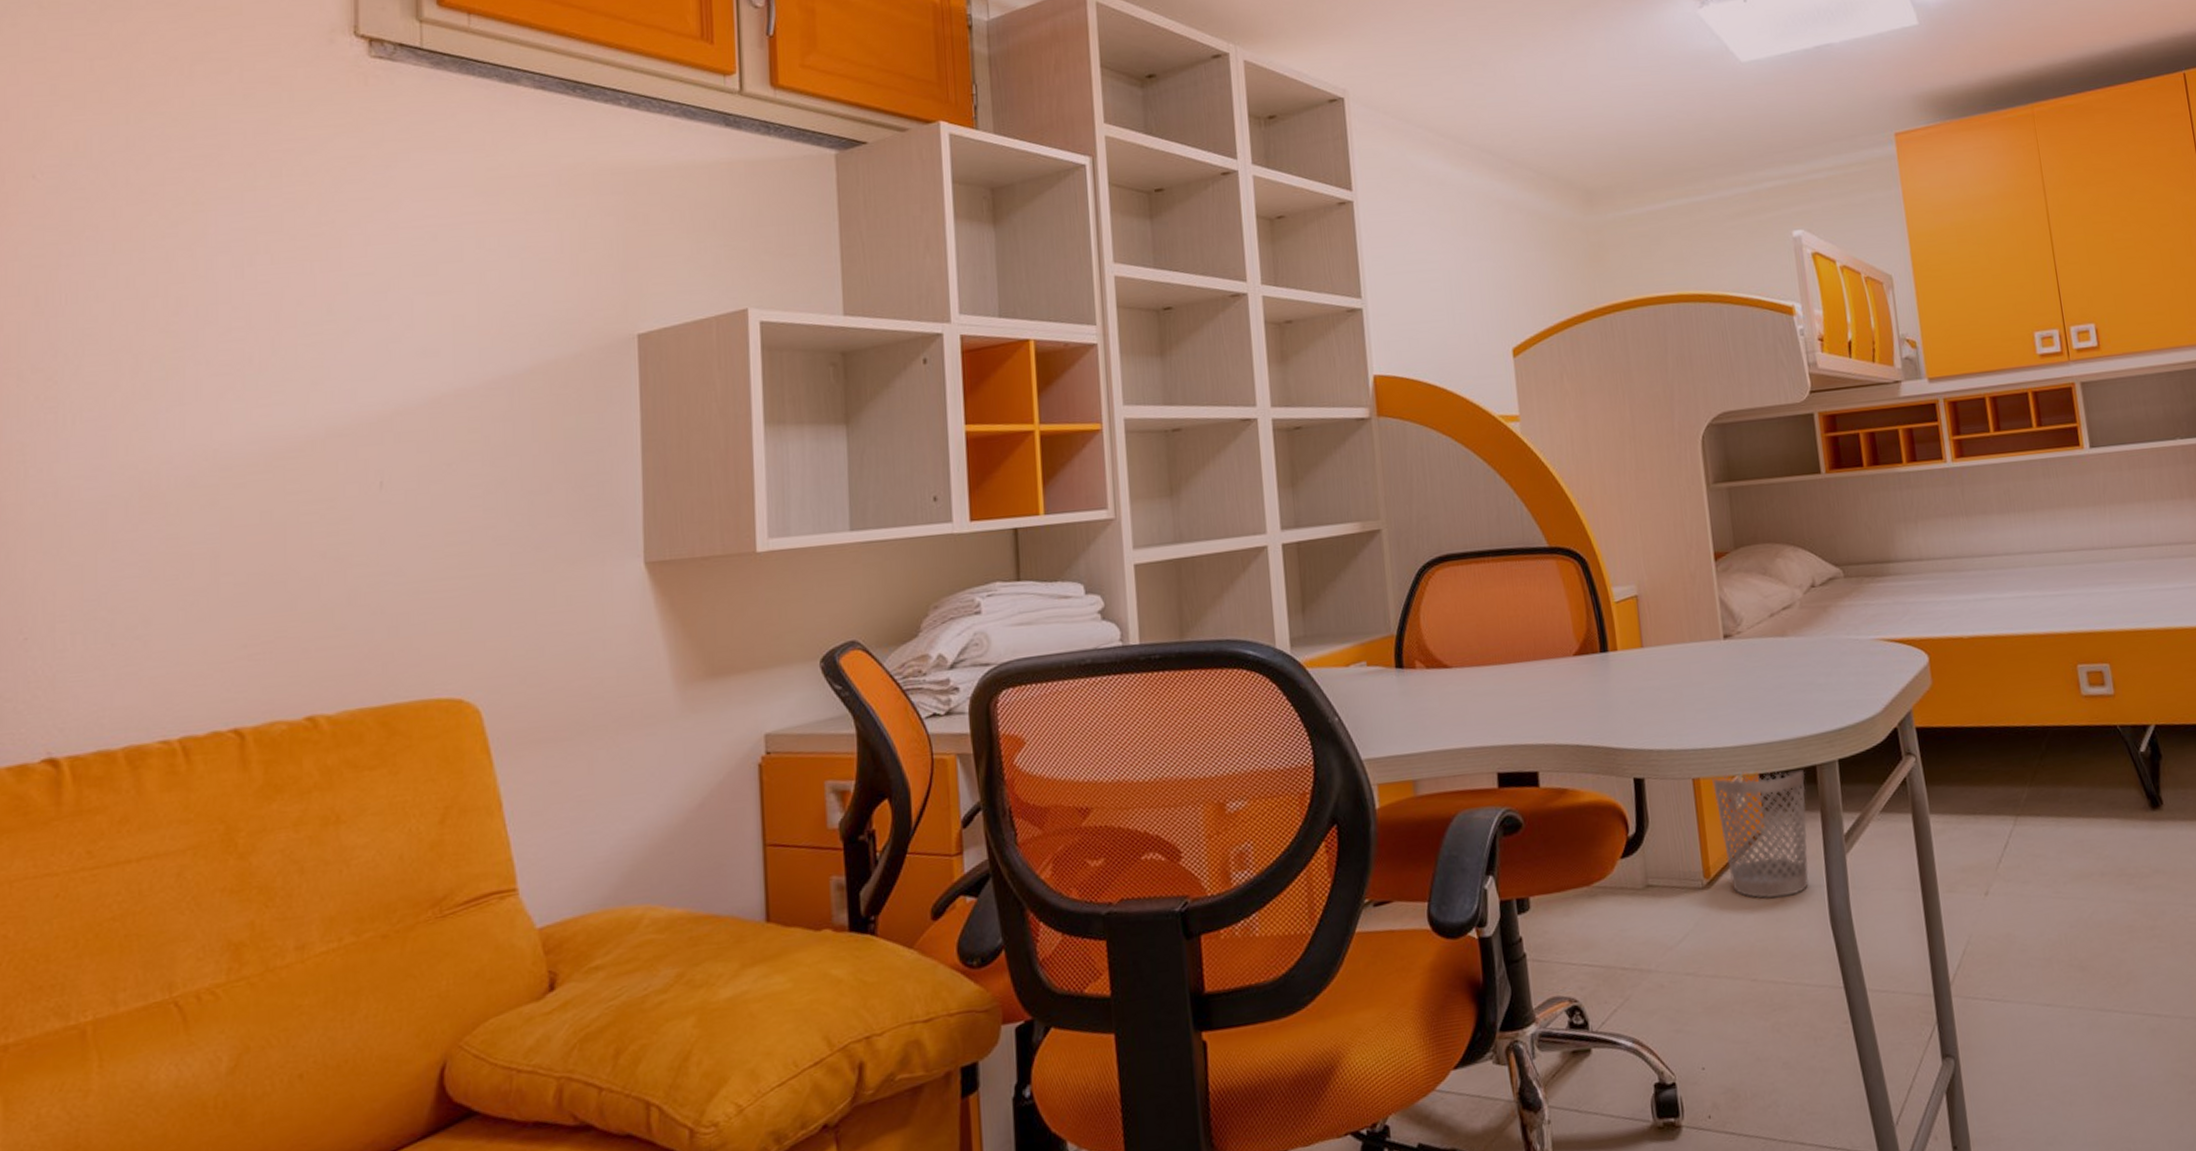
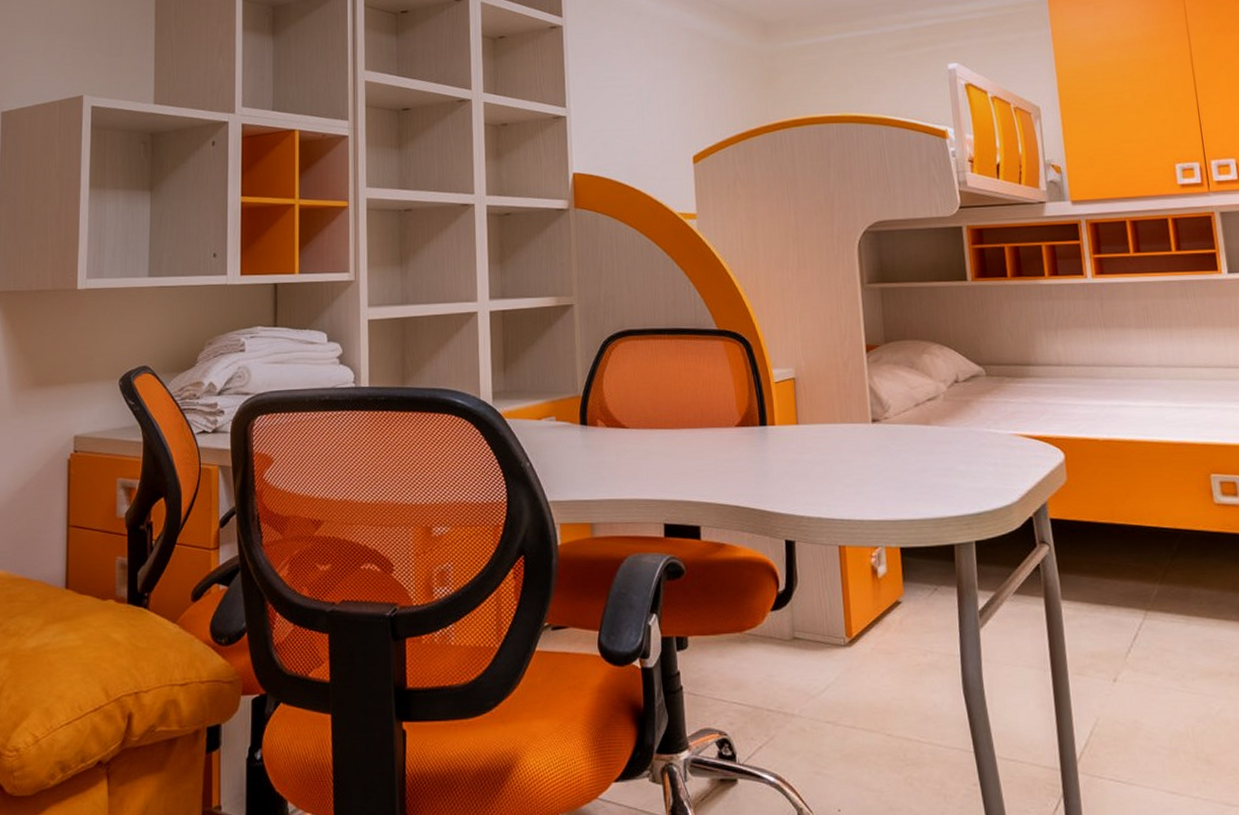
wastebasket: present [1712,769,1809,898] -> none [857,547,944,662]

